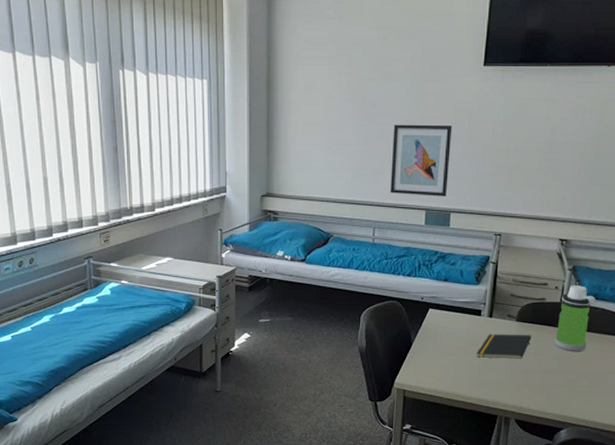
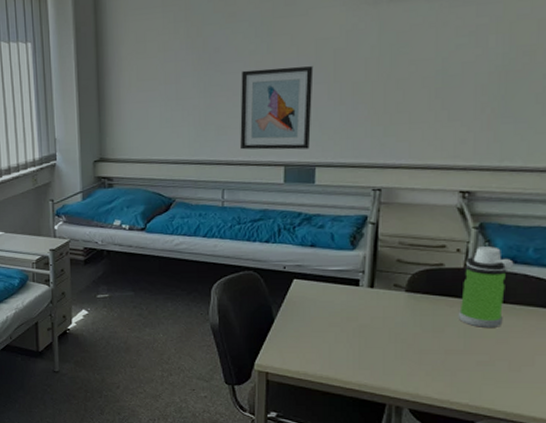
notepad: present [476,334,532,359] -> none [355,307,428,337]

